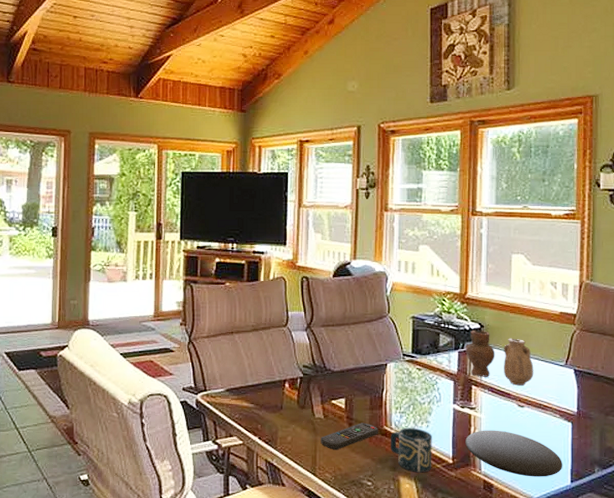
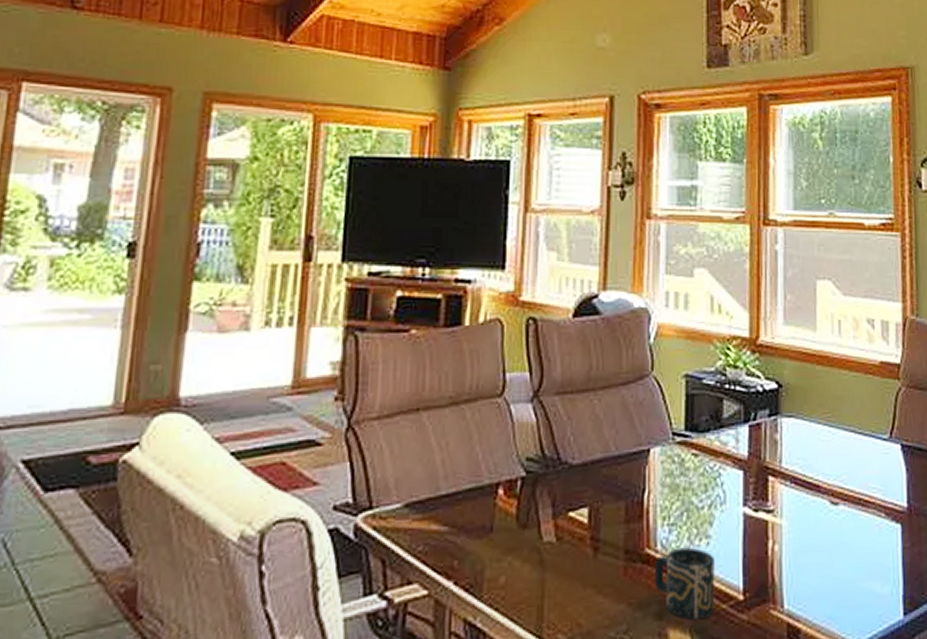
remote control: present [320,423,378,450] -> none [551,545,637,594]
vase: present [465,329,534,386] -> none [758,391,850,473]
plate: present [465,430,562,477] -> none [761,542,892,612]

